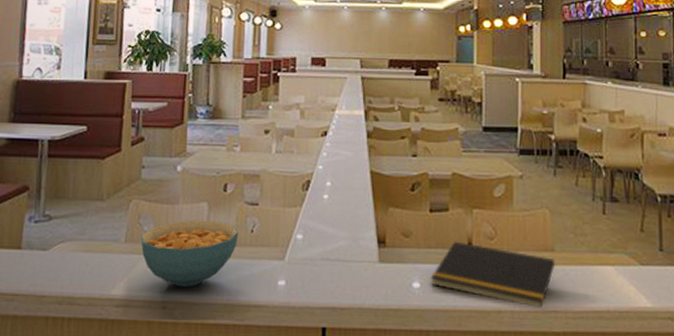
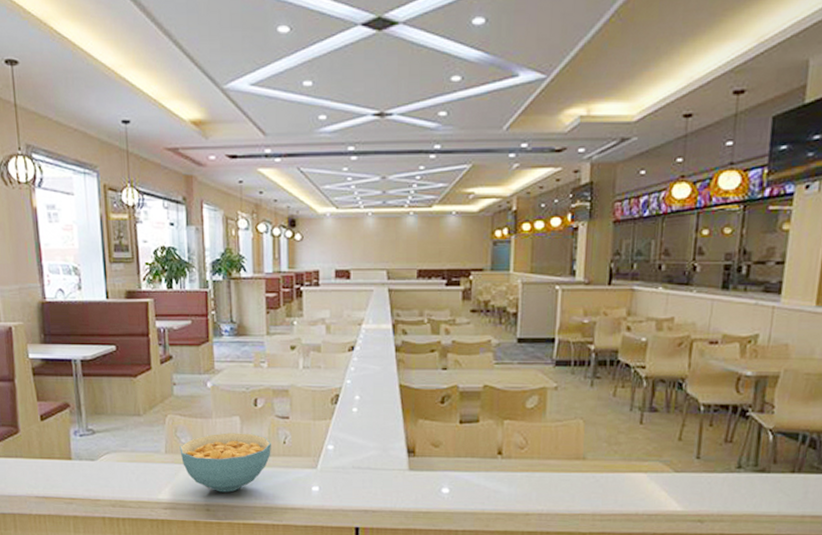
notepad: present [430,241,555,308] -> none [459,450,586,511]

